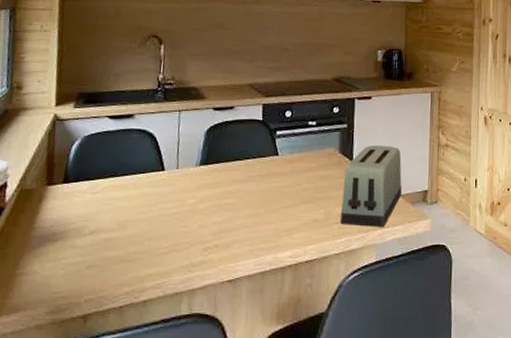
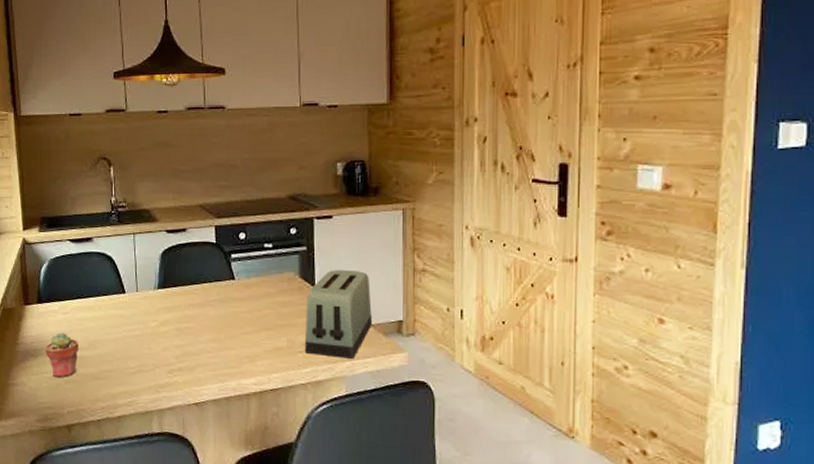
potted succulent: none [66,213,107,263] -> present [45,332,79,378]

